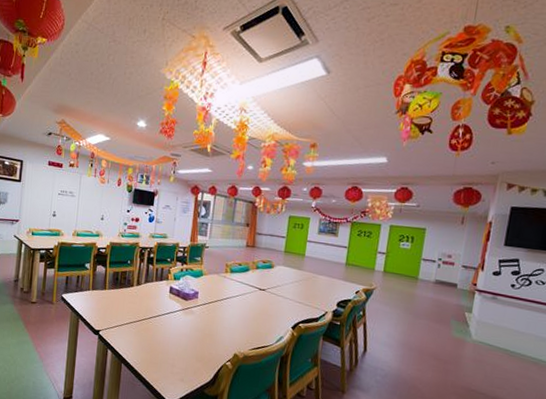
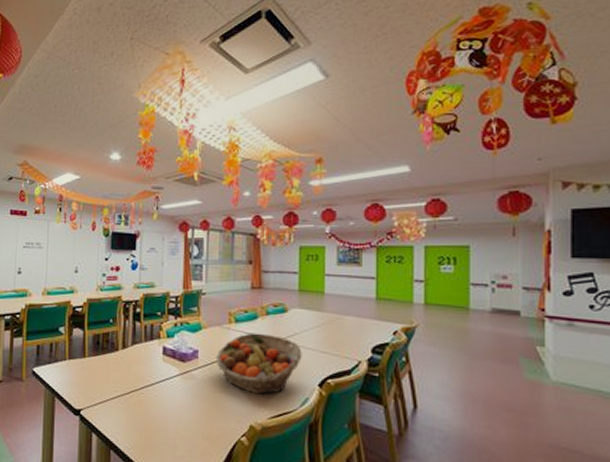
fruit basket: none [212,282,282,331] -> present [216,333,302,395]

